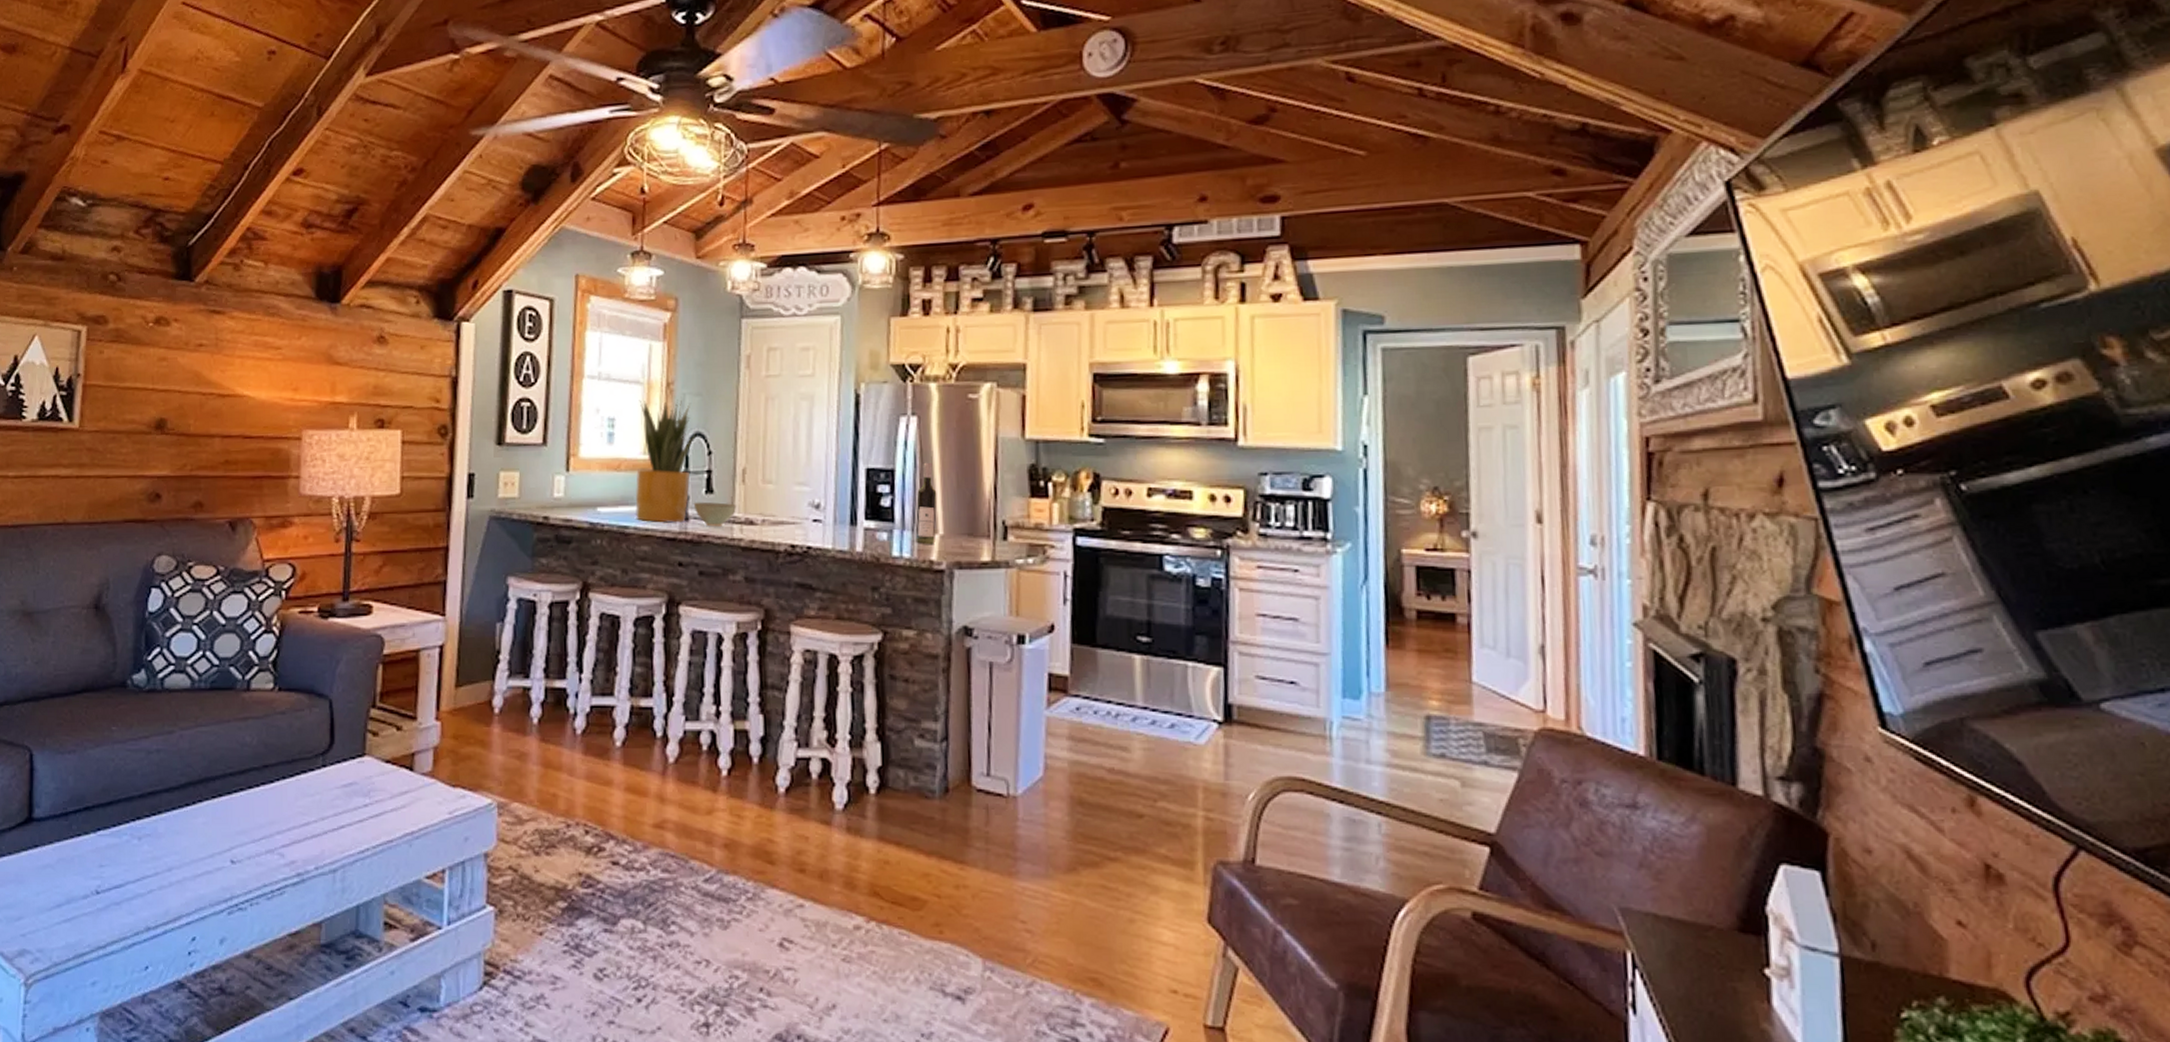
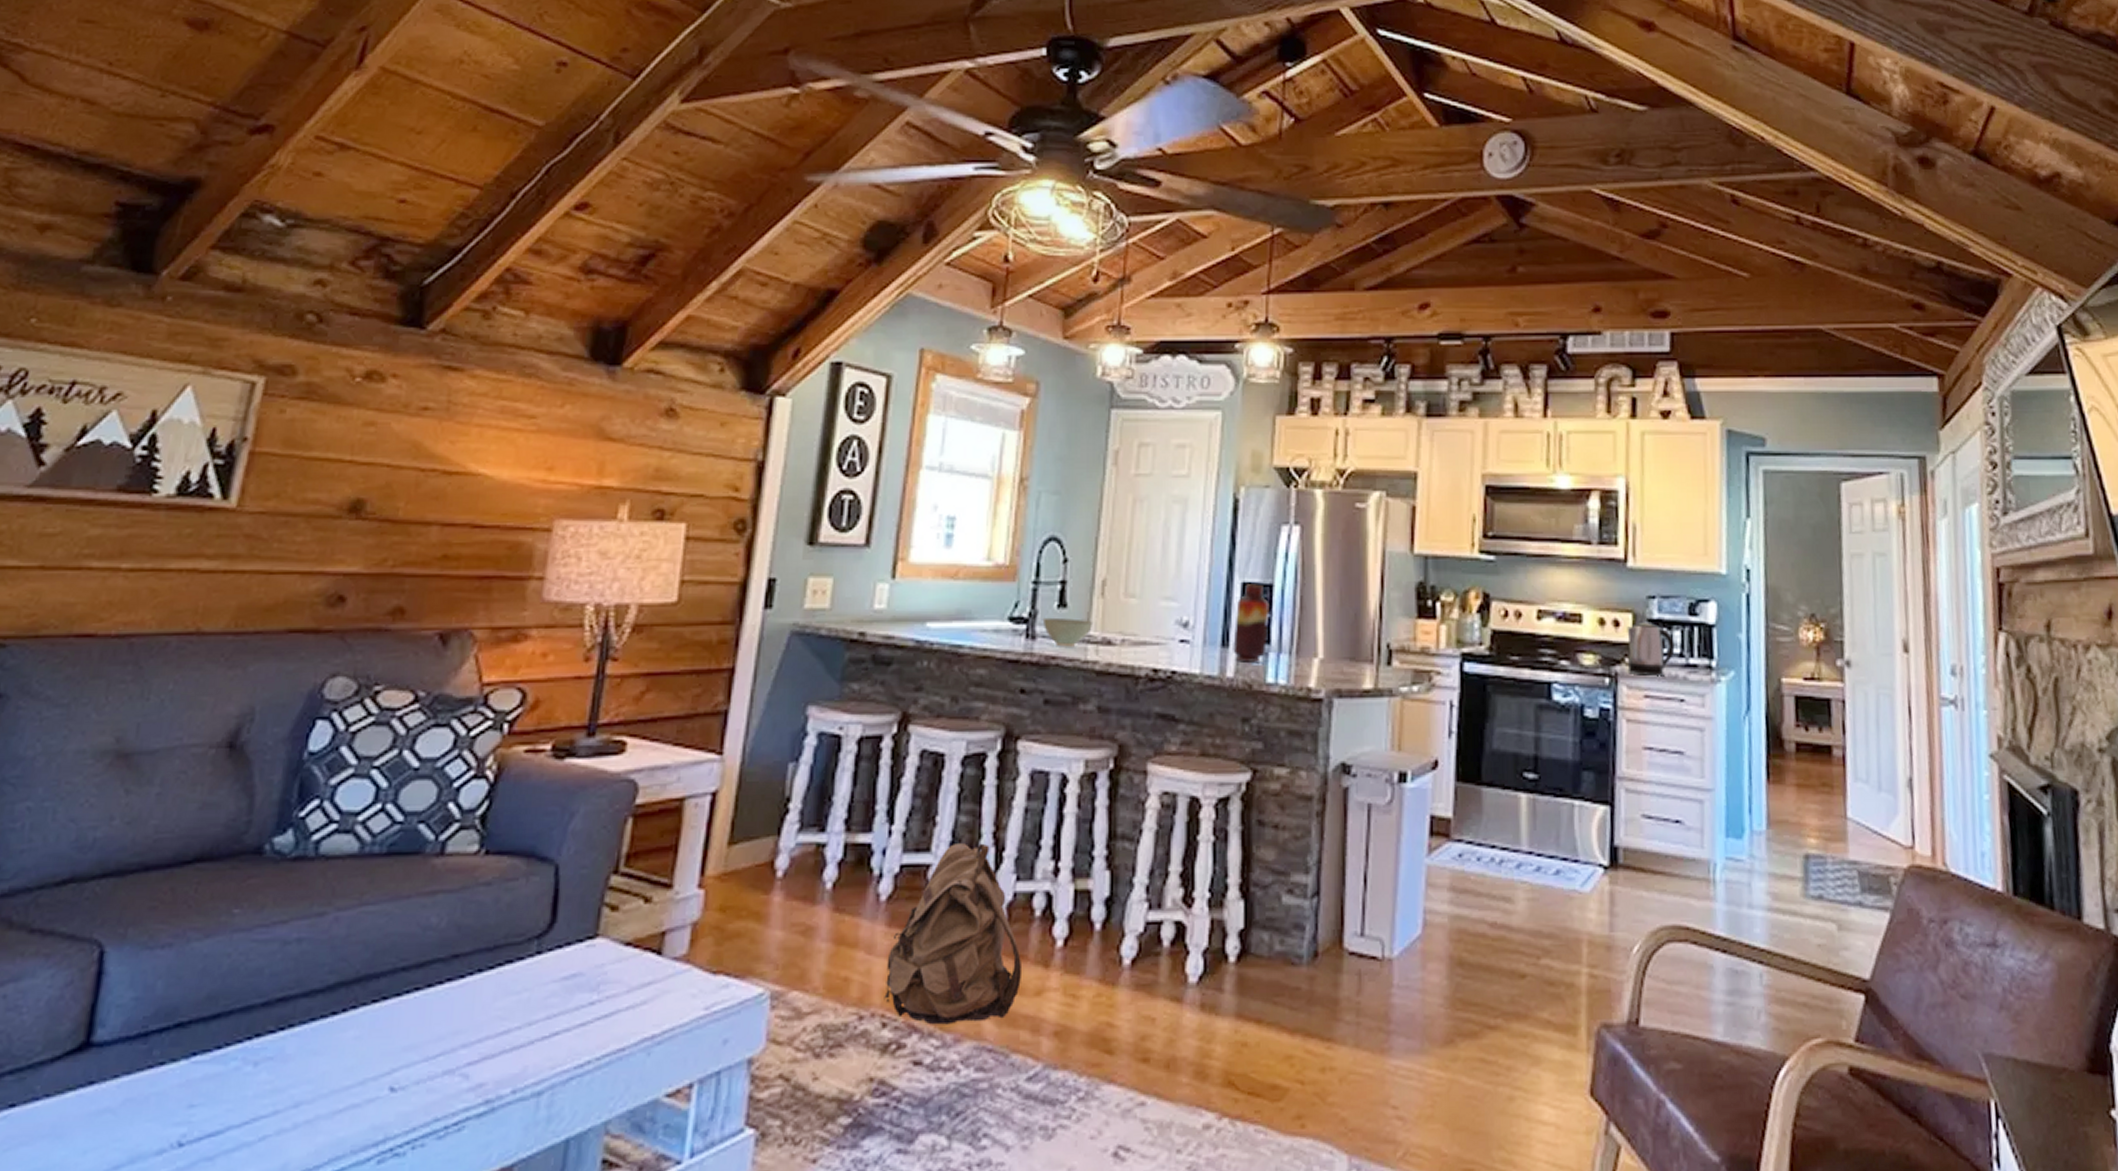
backpack: none [585,689,695,834] -> present [884,843,1023,1025]
planter: present [635,396,695,523] -> none [973,494,1050,642]
vase: none [860,469,892,540] -> present [1233,584,1270,664]
bottle: present [915,462,937,545] -> none [1293,577,1318,670]
kettle: none [1238,498,1288,549] -> present [1627,623,1675,677]

